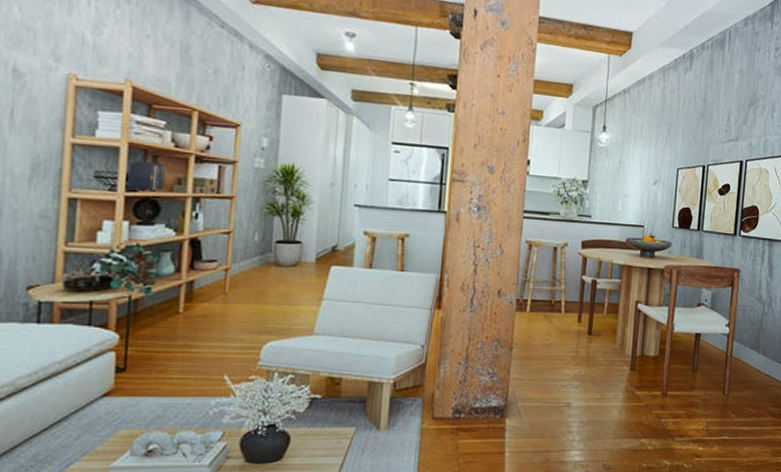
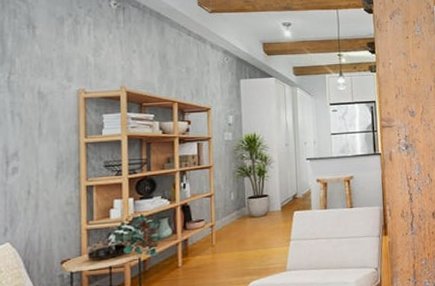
books: present [127,160,167,191] -> none [129,147,158,172]

